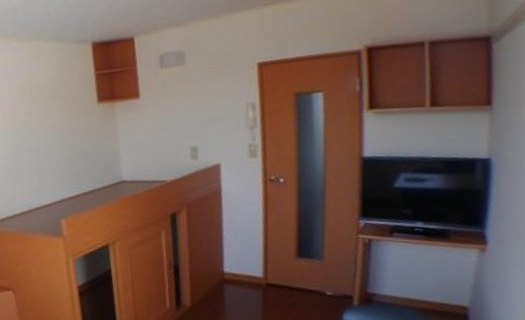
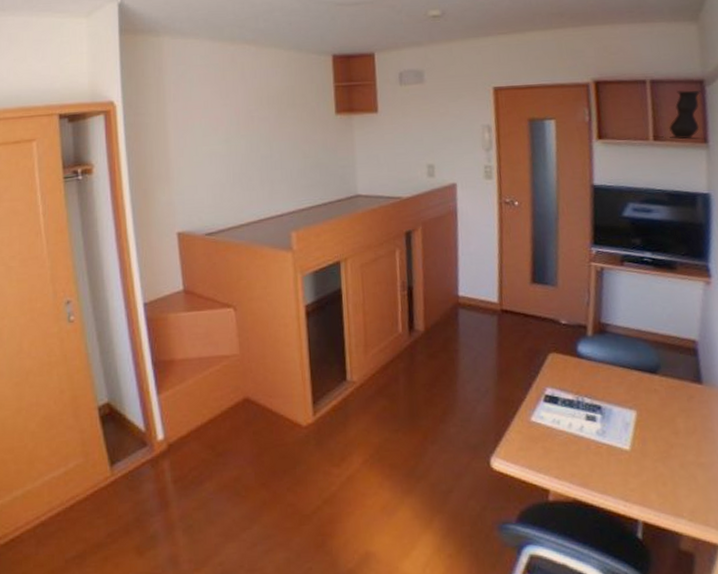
vase: none [447,47,488,104] -> present [668,89,702,140]

